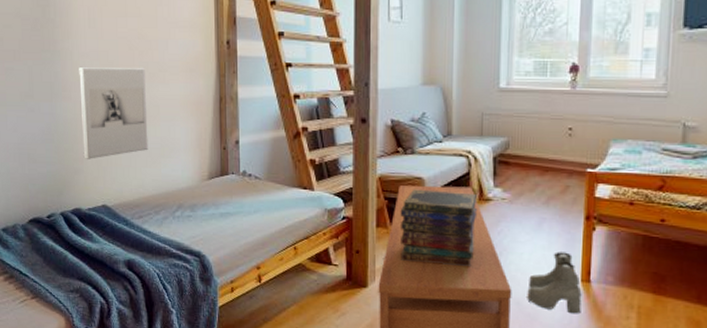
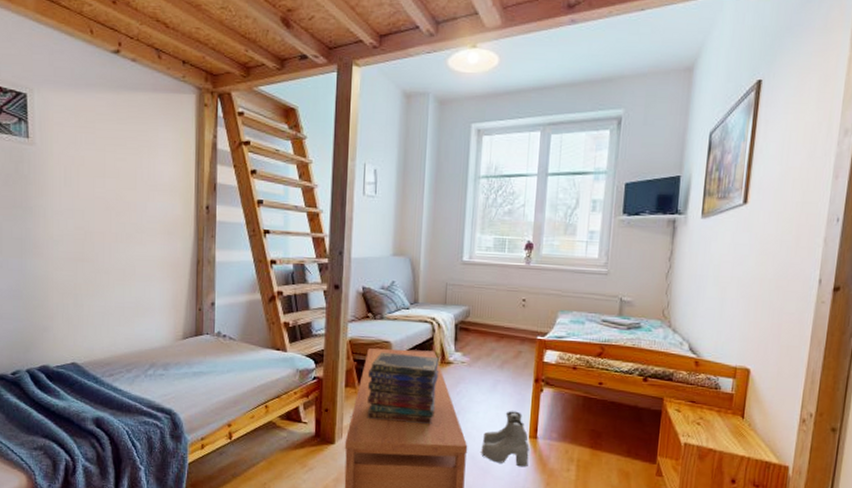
wall sculpture: present [78,67,148,159] -> none [51,225,123,317]

